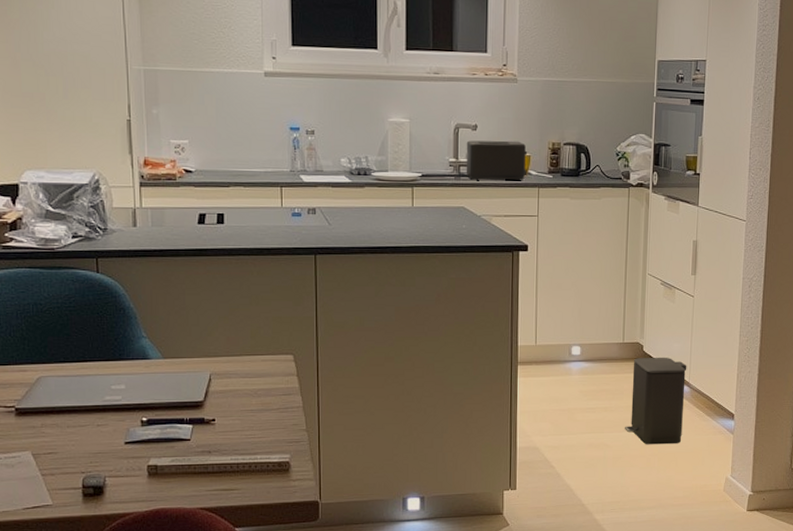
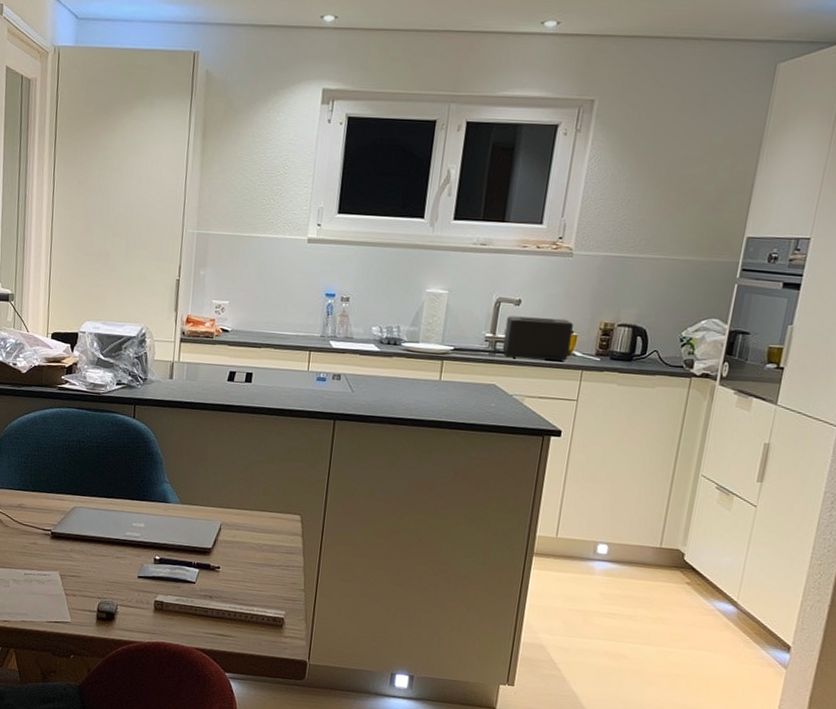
pedal bin: present [625,357,687,445] -> none [649,566,737,668]

